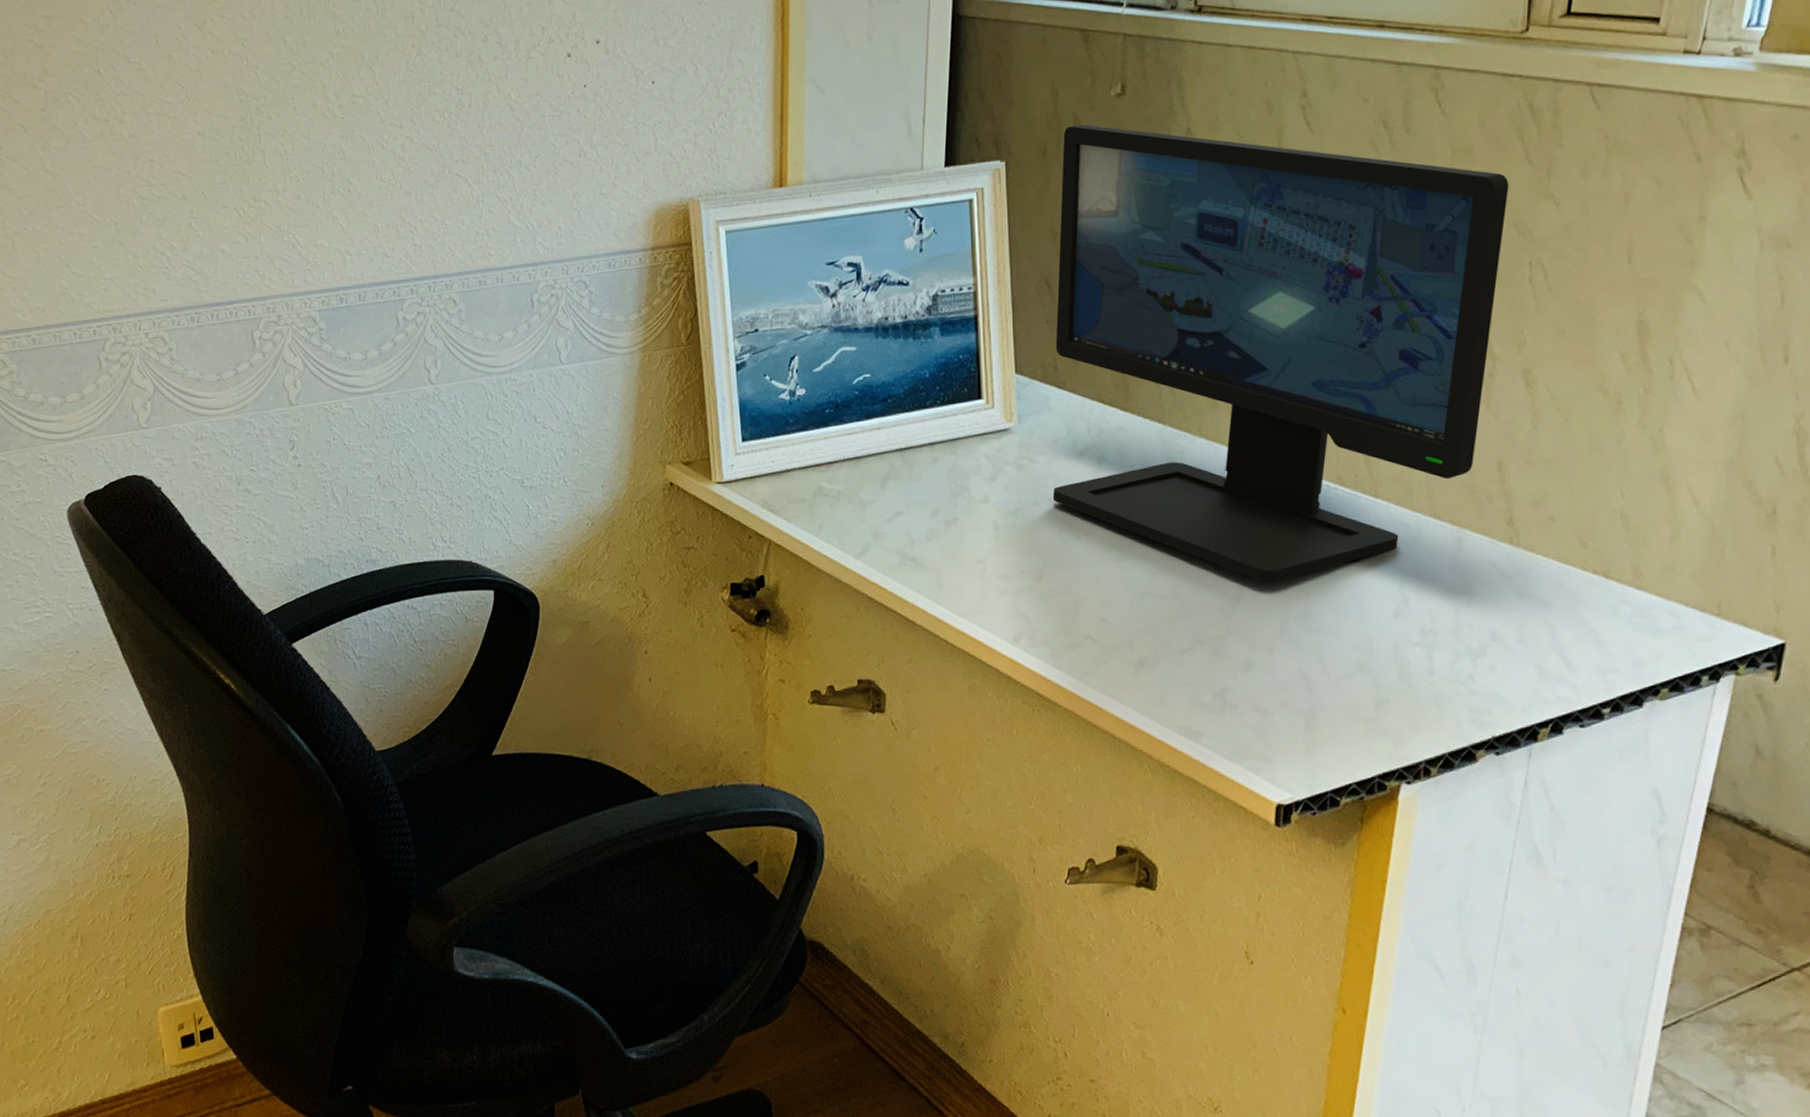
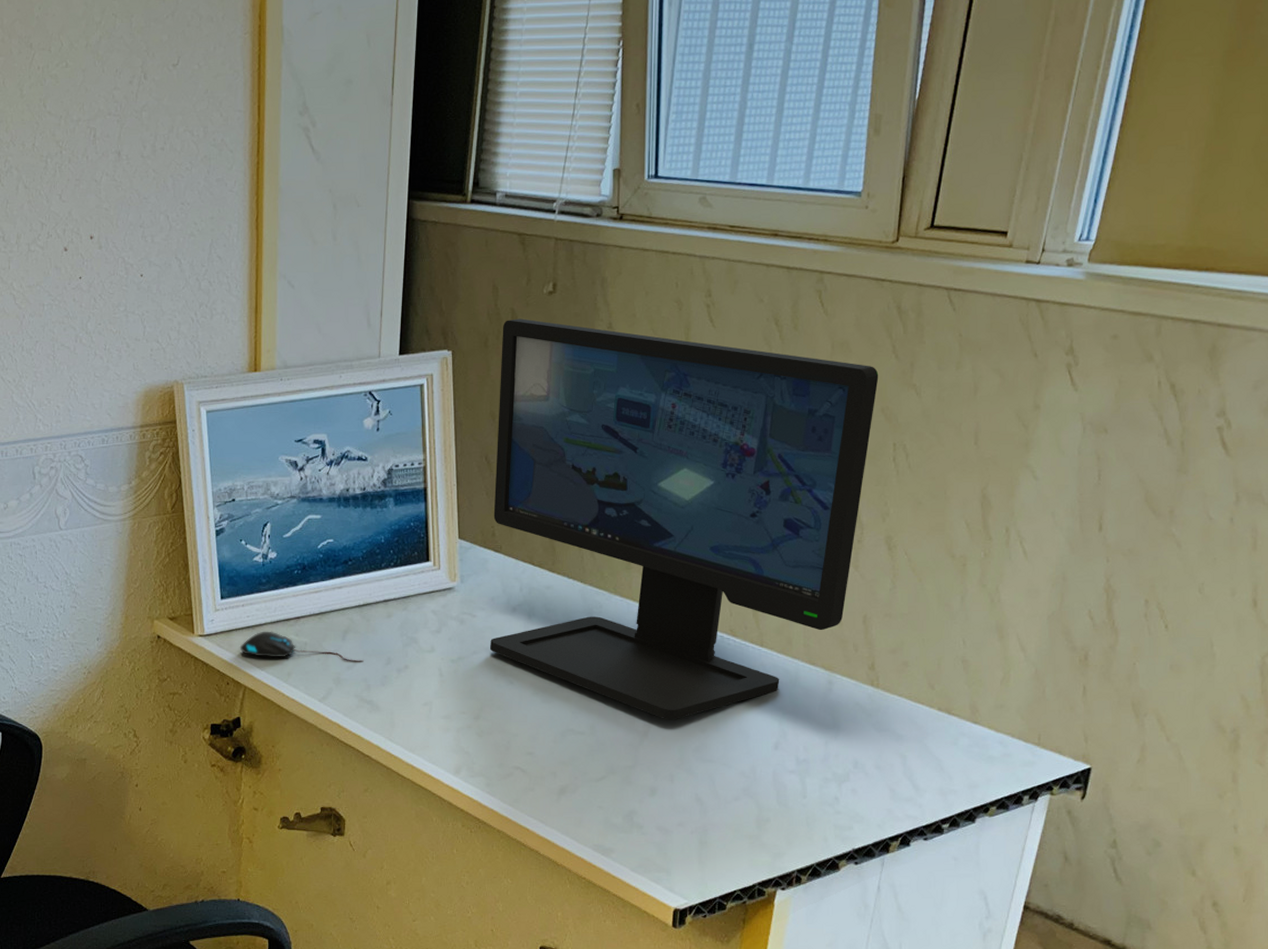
mouse: none [763,477,906,514] -> present [239,631,364,662]

